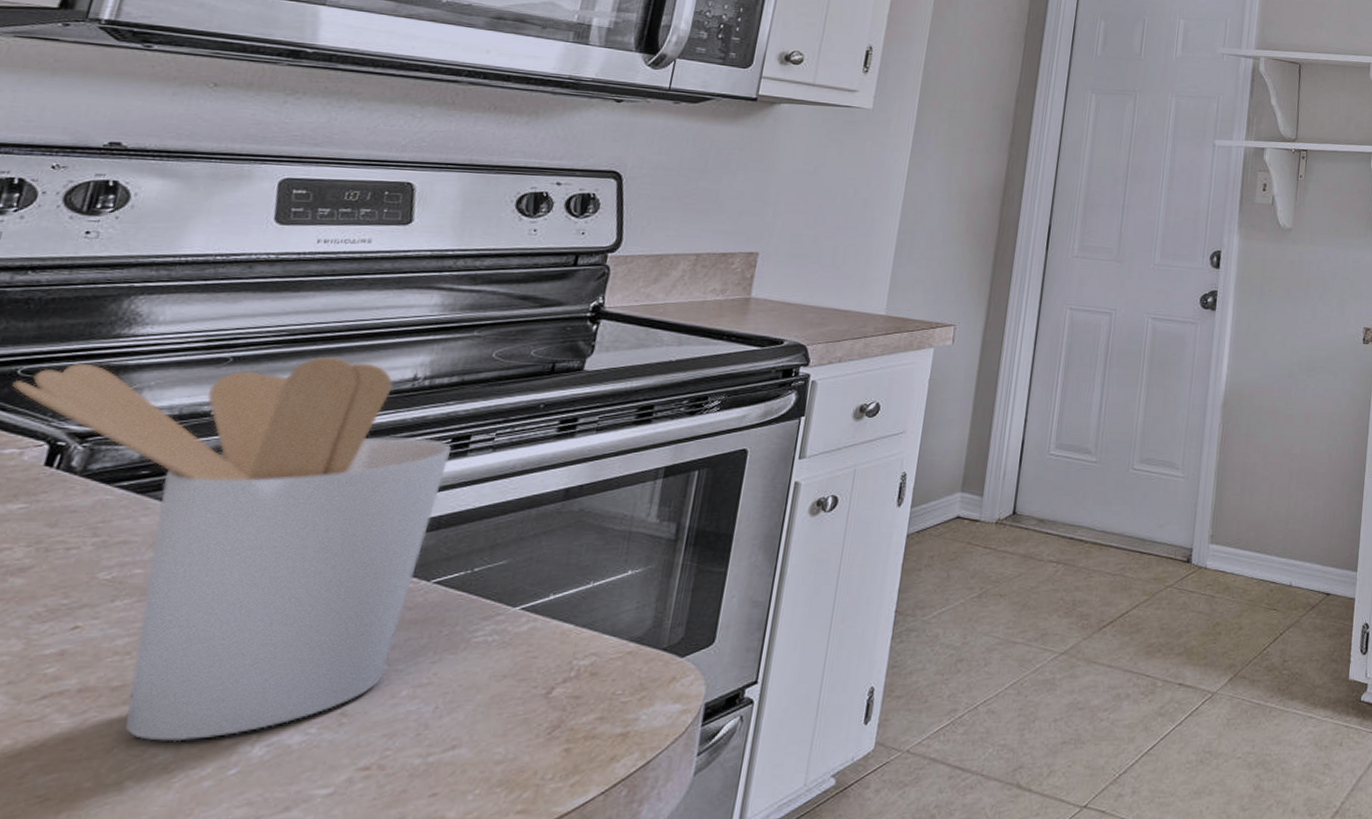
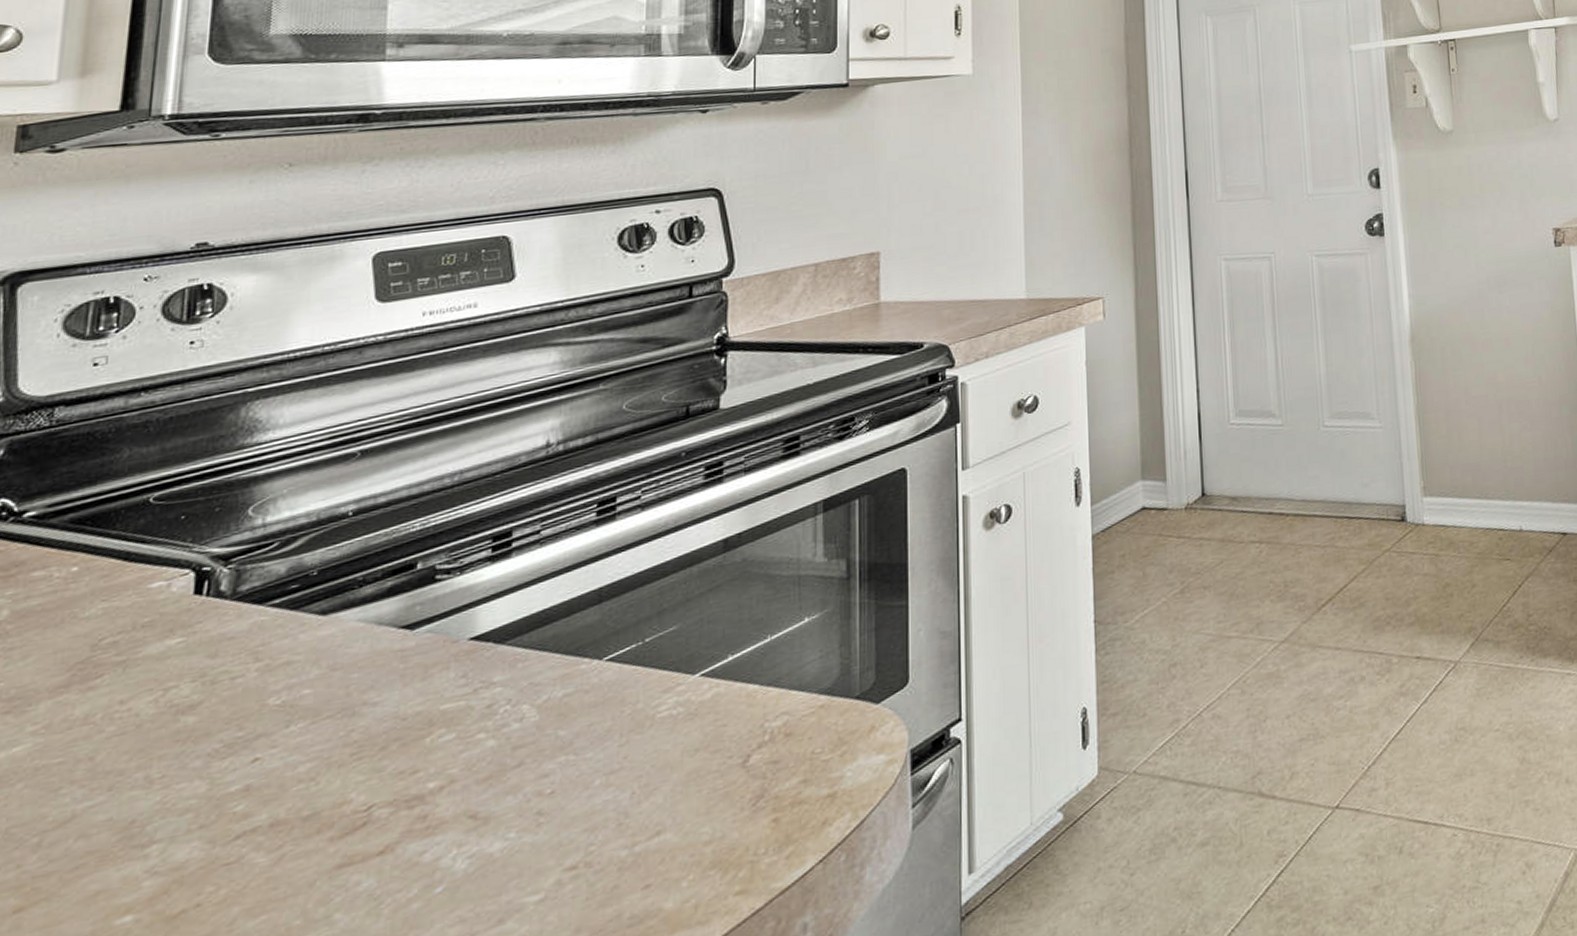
utensil holder: present [12,356,451,742] -> none [147,434,599,868]

